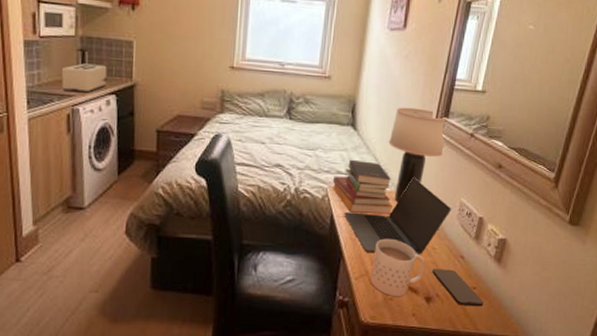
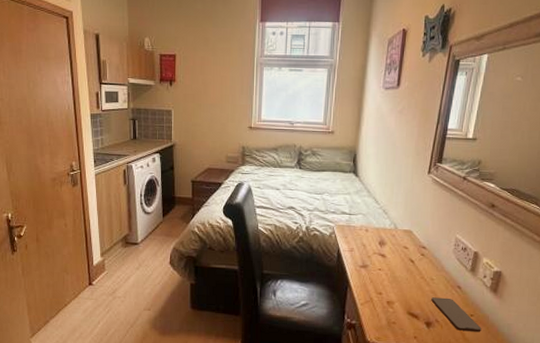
toaster: present [62,63,107,93] -> none [119,129,152,153]
books: present [332,159,393,215] -> none [338,201,393,249]
laptop: present [344,178,452,256] -> none [349,217,448,285]
mug: present [369,238,426,296] -> none [373,270,425,321]
table lamp: present [388,107,447,202] -> none [387,155,441,238]

